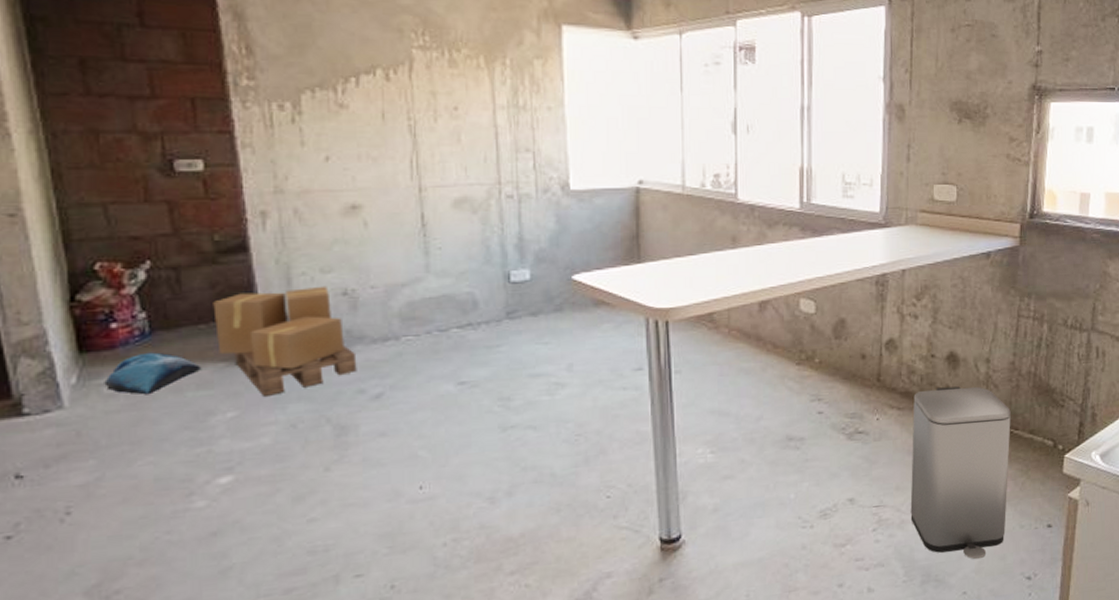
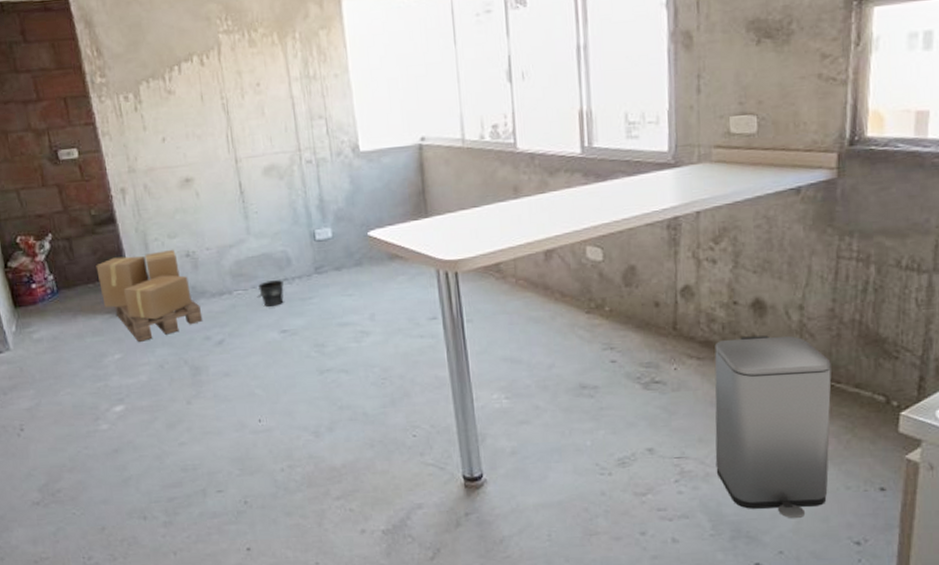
plastic bag: present [104,352,202,395] -> none [32,306,95,340]
bucket: none [431,325,466,355] -> present [257,280,284,307]

